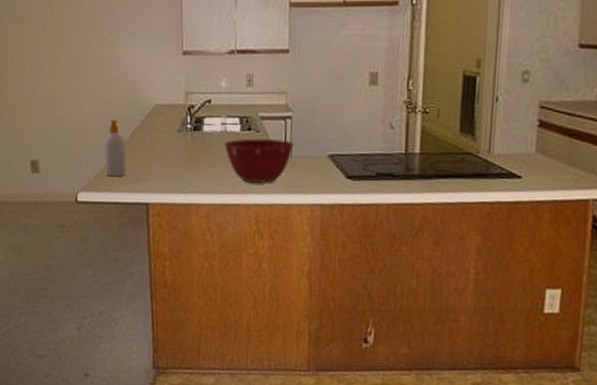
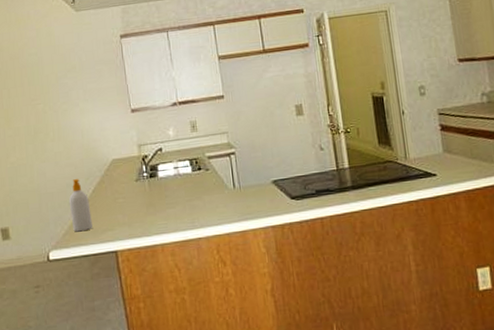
mixing bowl: present [224,138,294,183] -> none [179,174,241,217]

